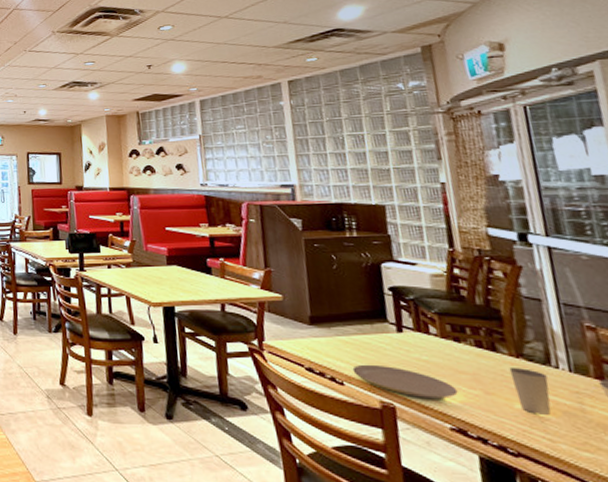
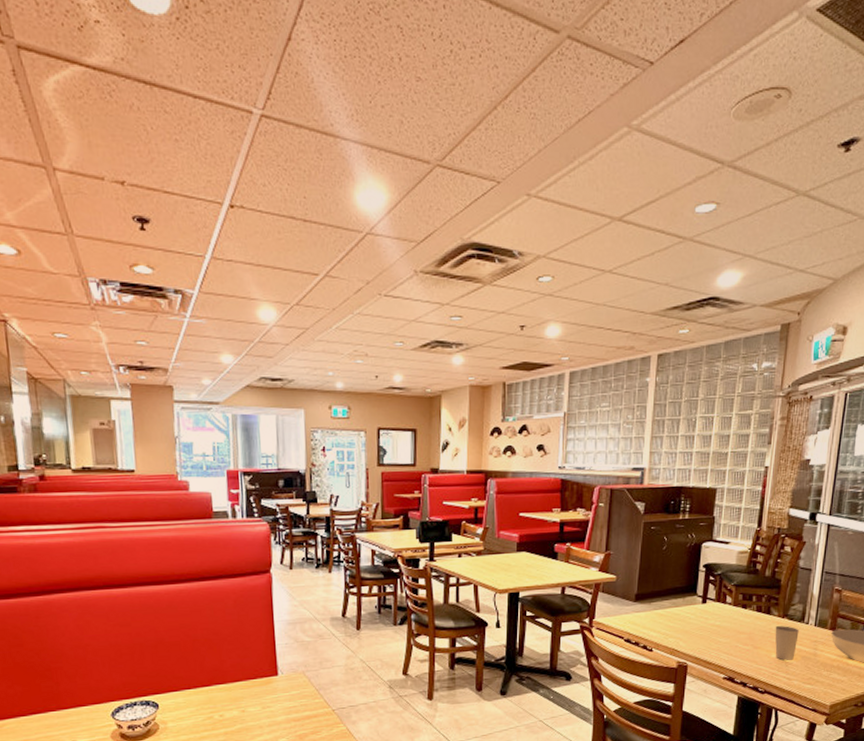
plate: present [352,364,458,399] -> none [661,632,735,656]

